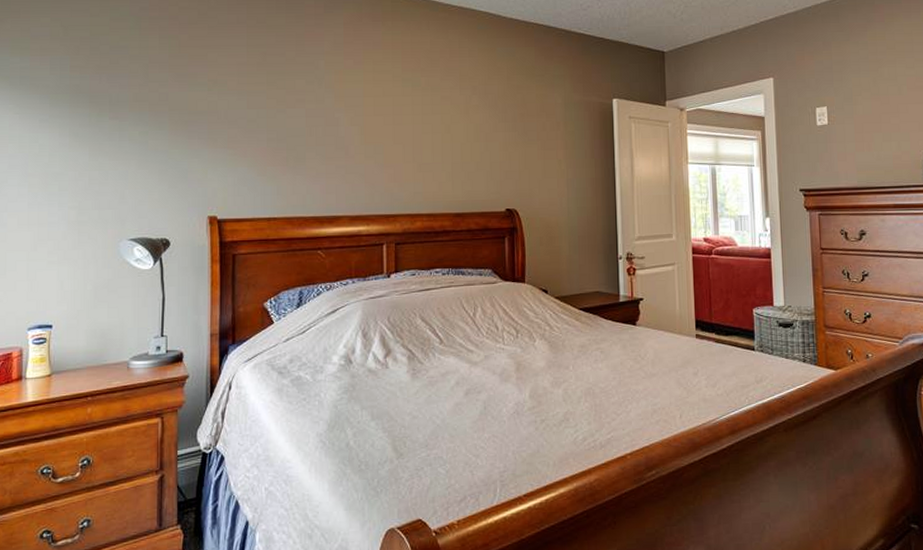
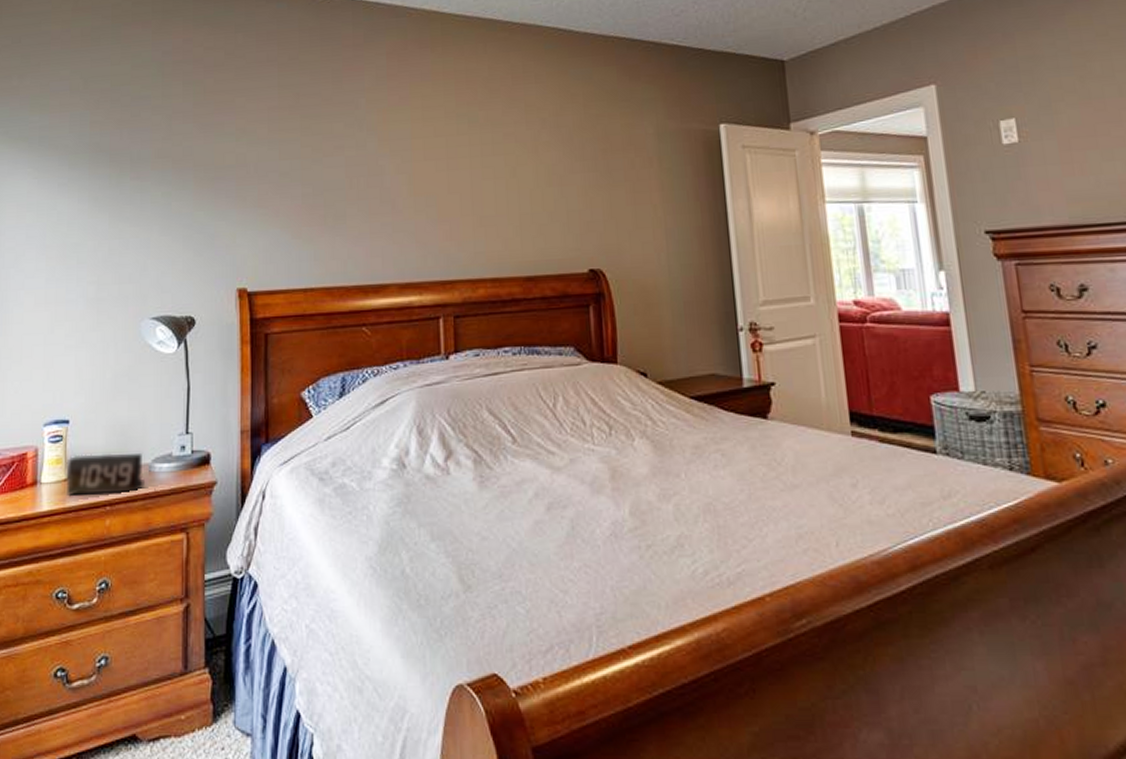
alarm clock: none [49,352,123,390] -> present [65,452,145,497]

